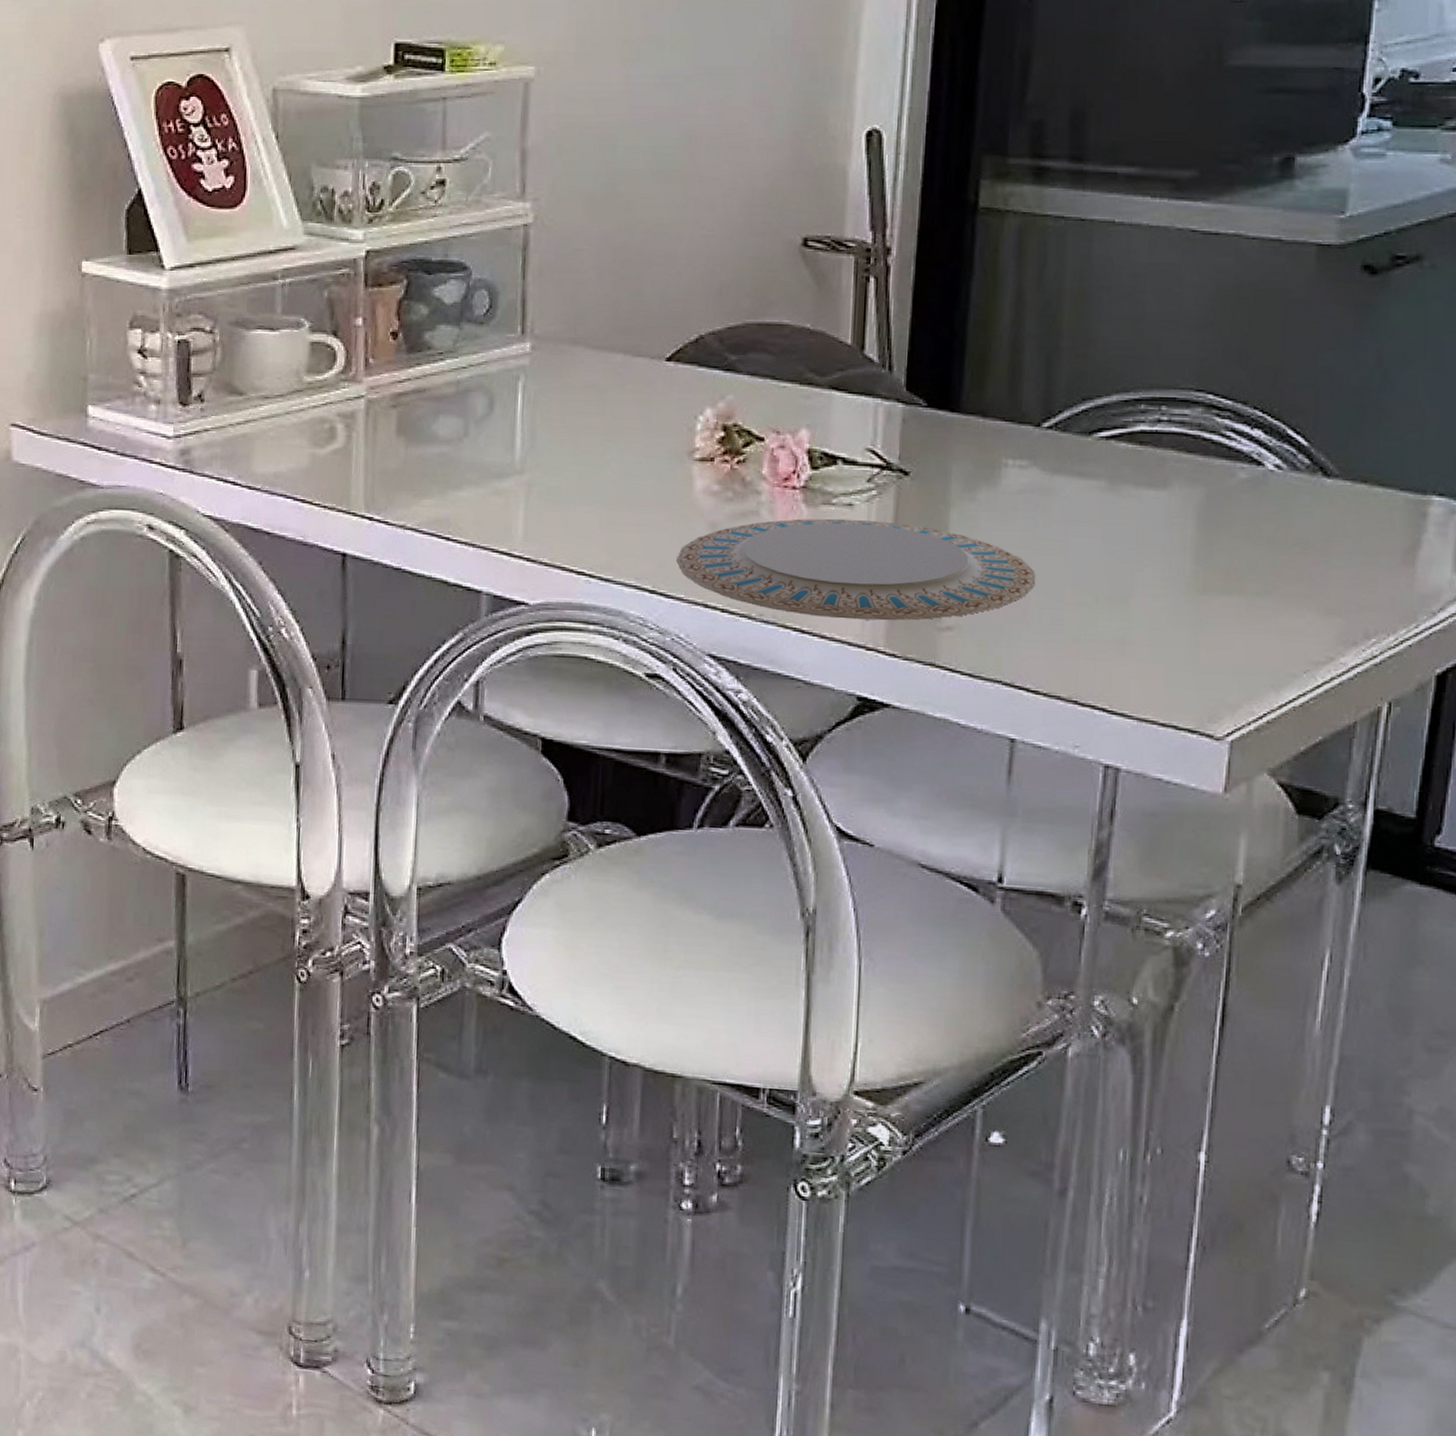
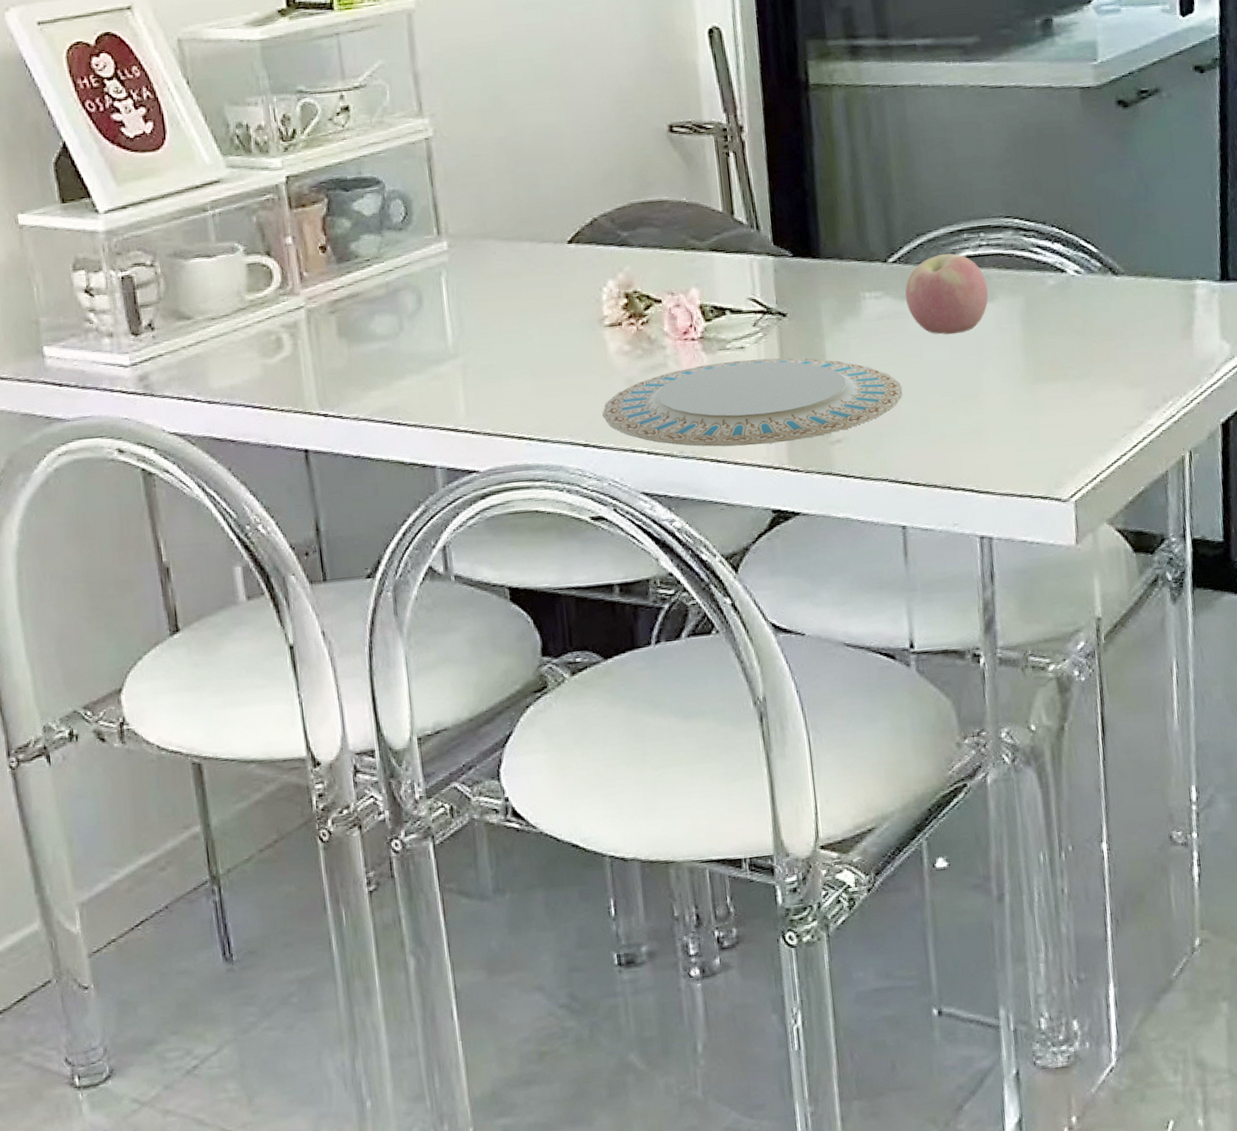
apple: none [1056,424,1162,522] -> present [905,253,989,335]

